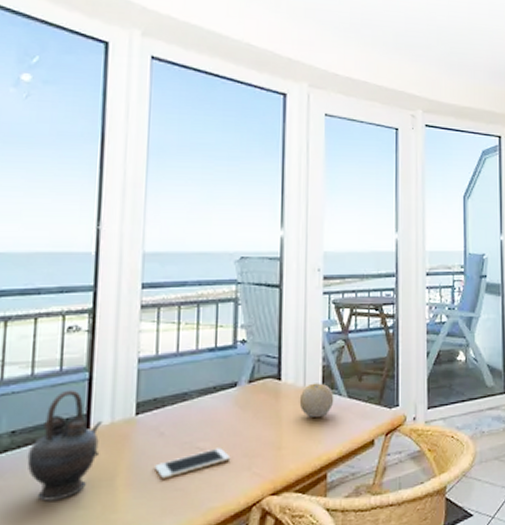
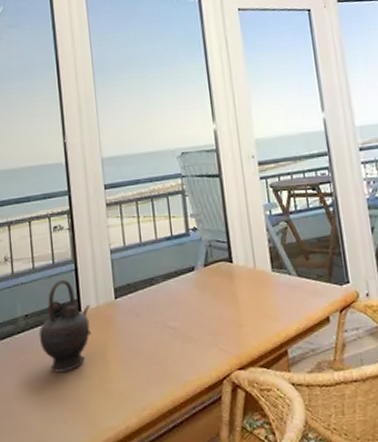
cell phone: present [155,448,231,479] -> none [136,326,198,355]
fruit: present [299,383,334,417] -> none [251,263,285,296]

